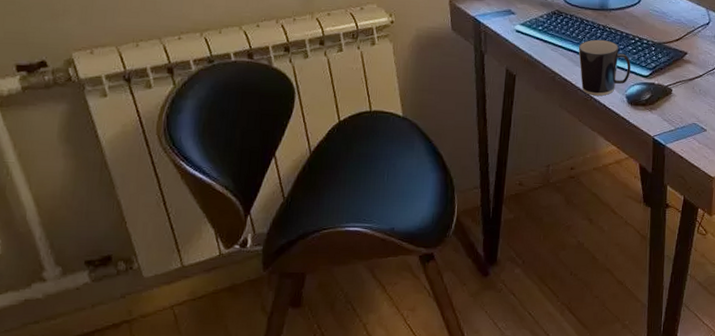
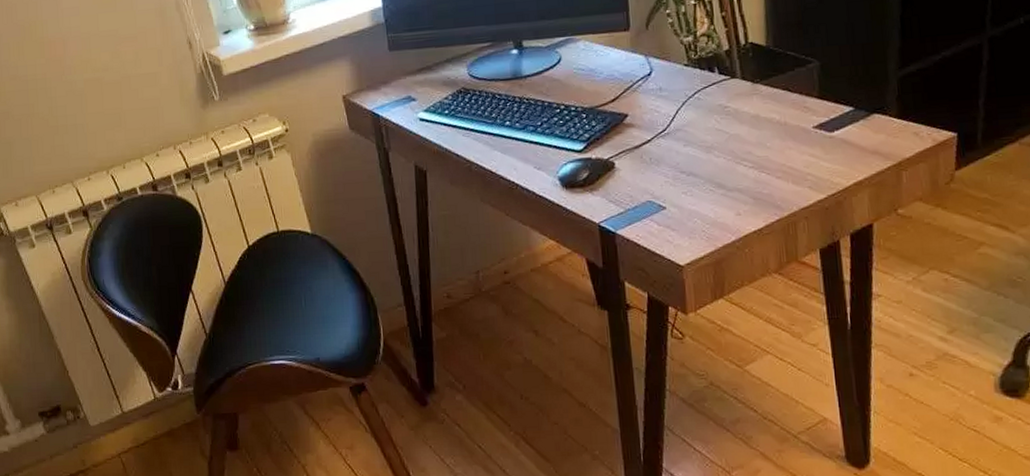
mug: present [578,39,631,97] -> none [493,114,560,184]

